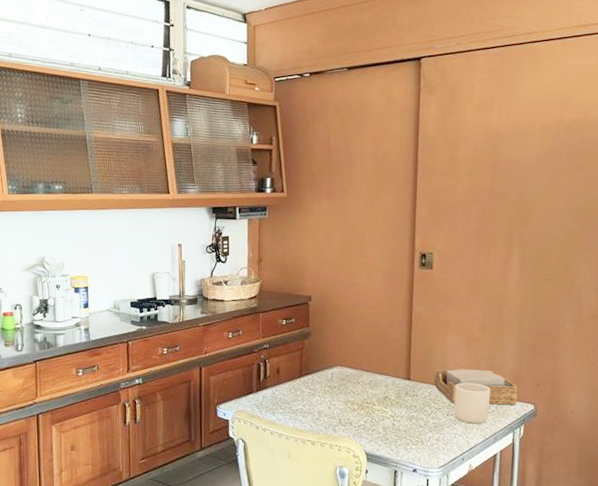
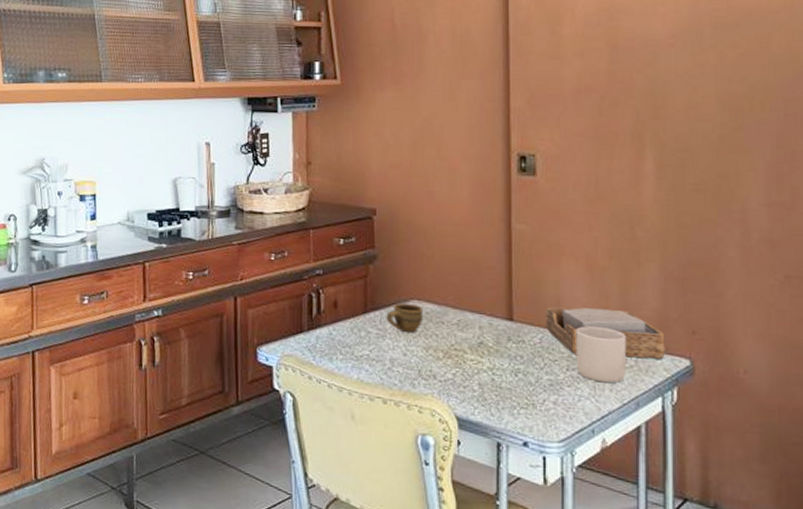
cup: none [316,368,345,391] -> present [386,302,424,333]

